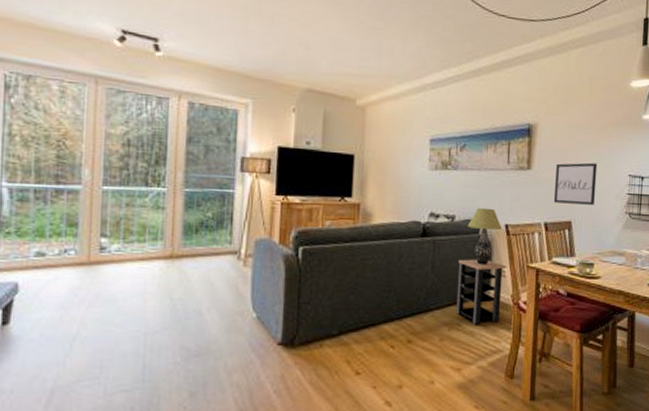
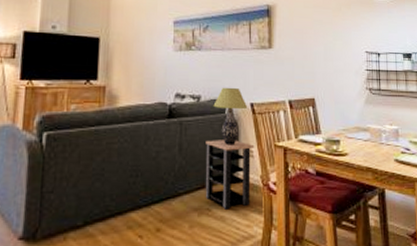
wall art: present [553,162,598,205] -> none [295,40,336,82]

